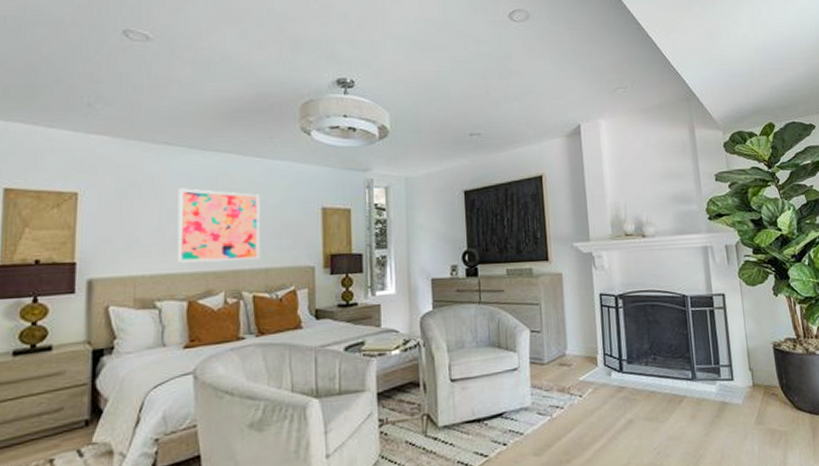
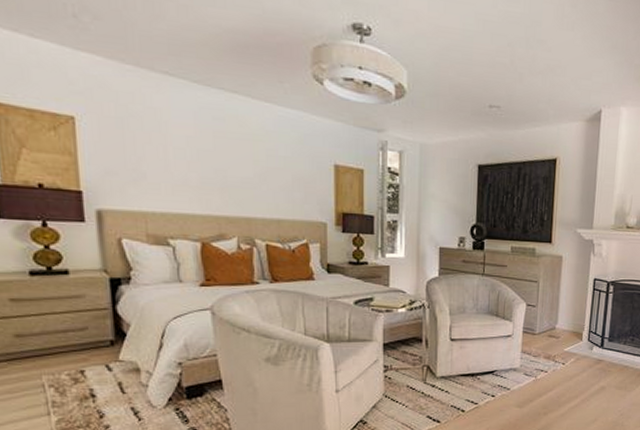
wall art: present [177,188,260,264] -> none [183,125,272,210]

